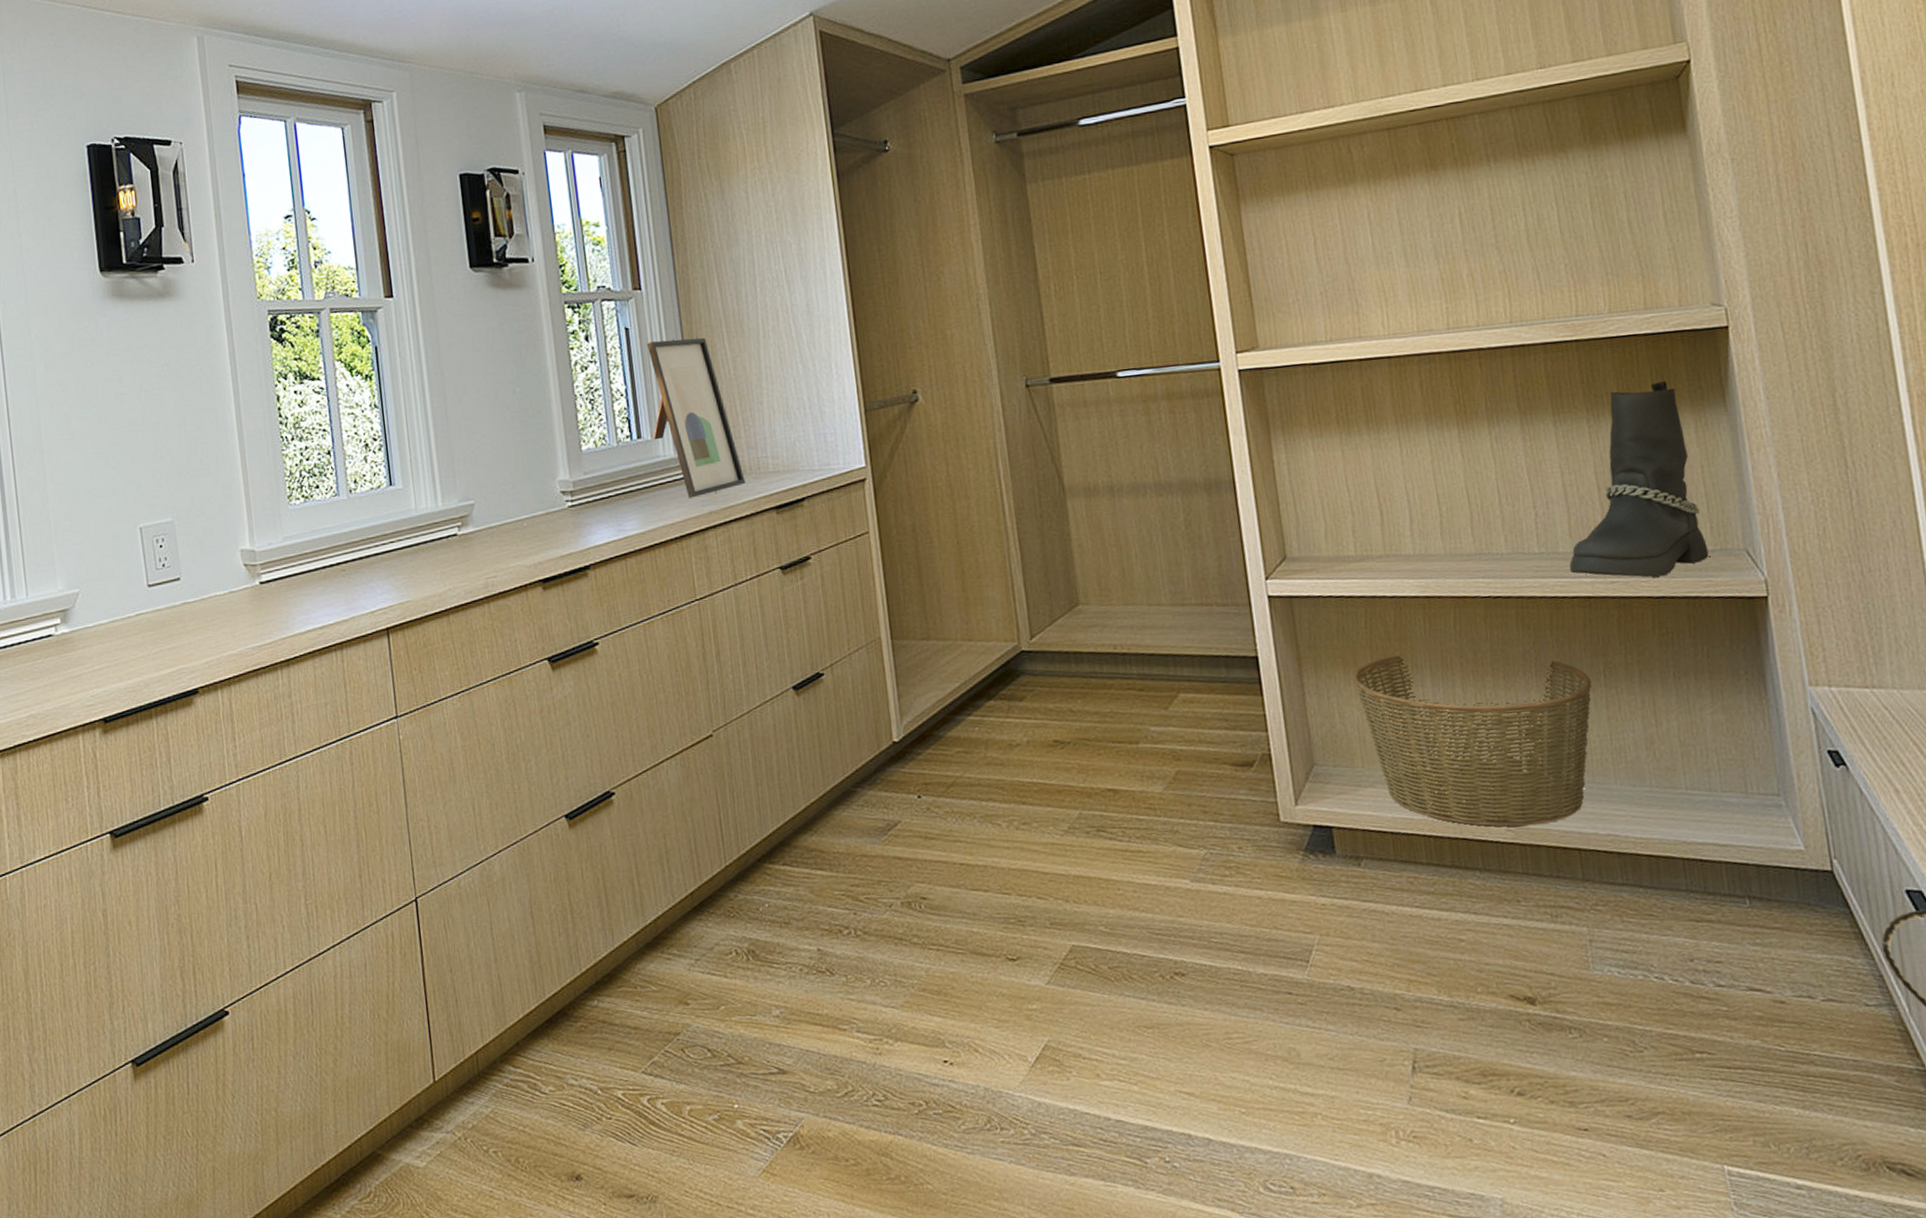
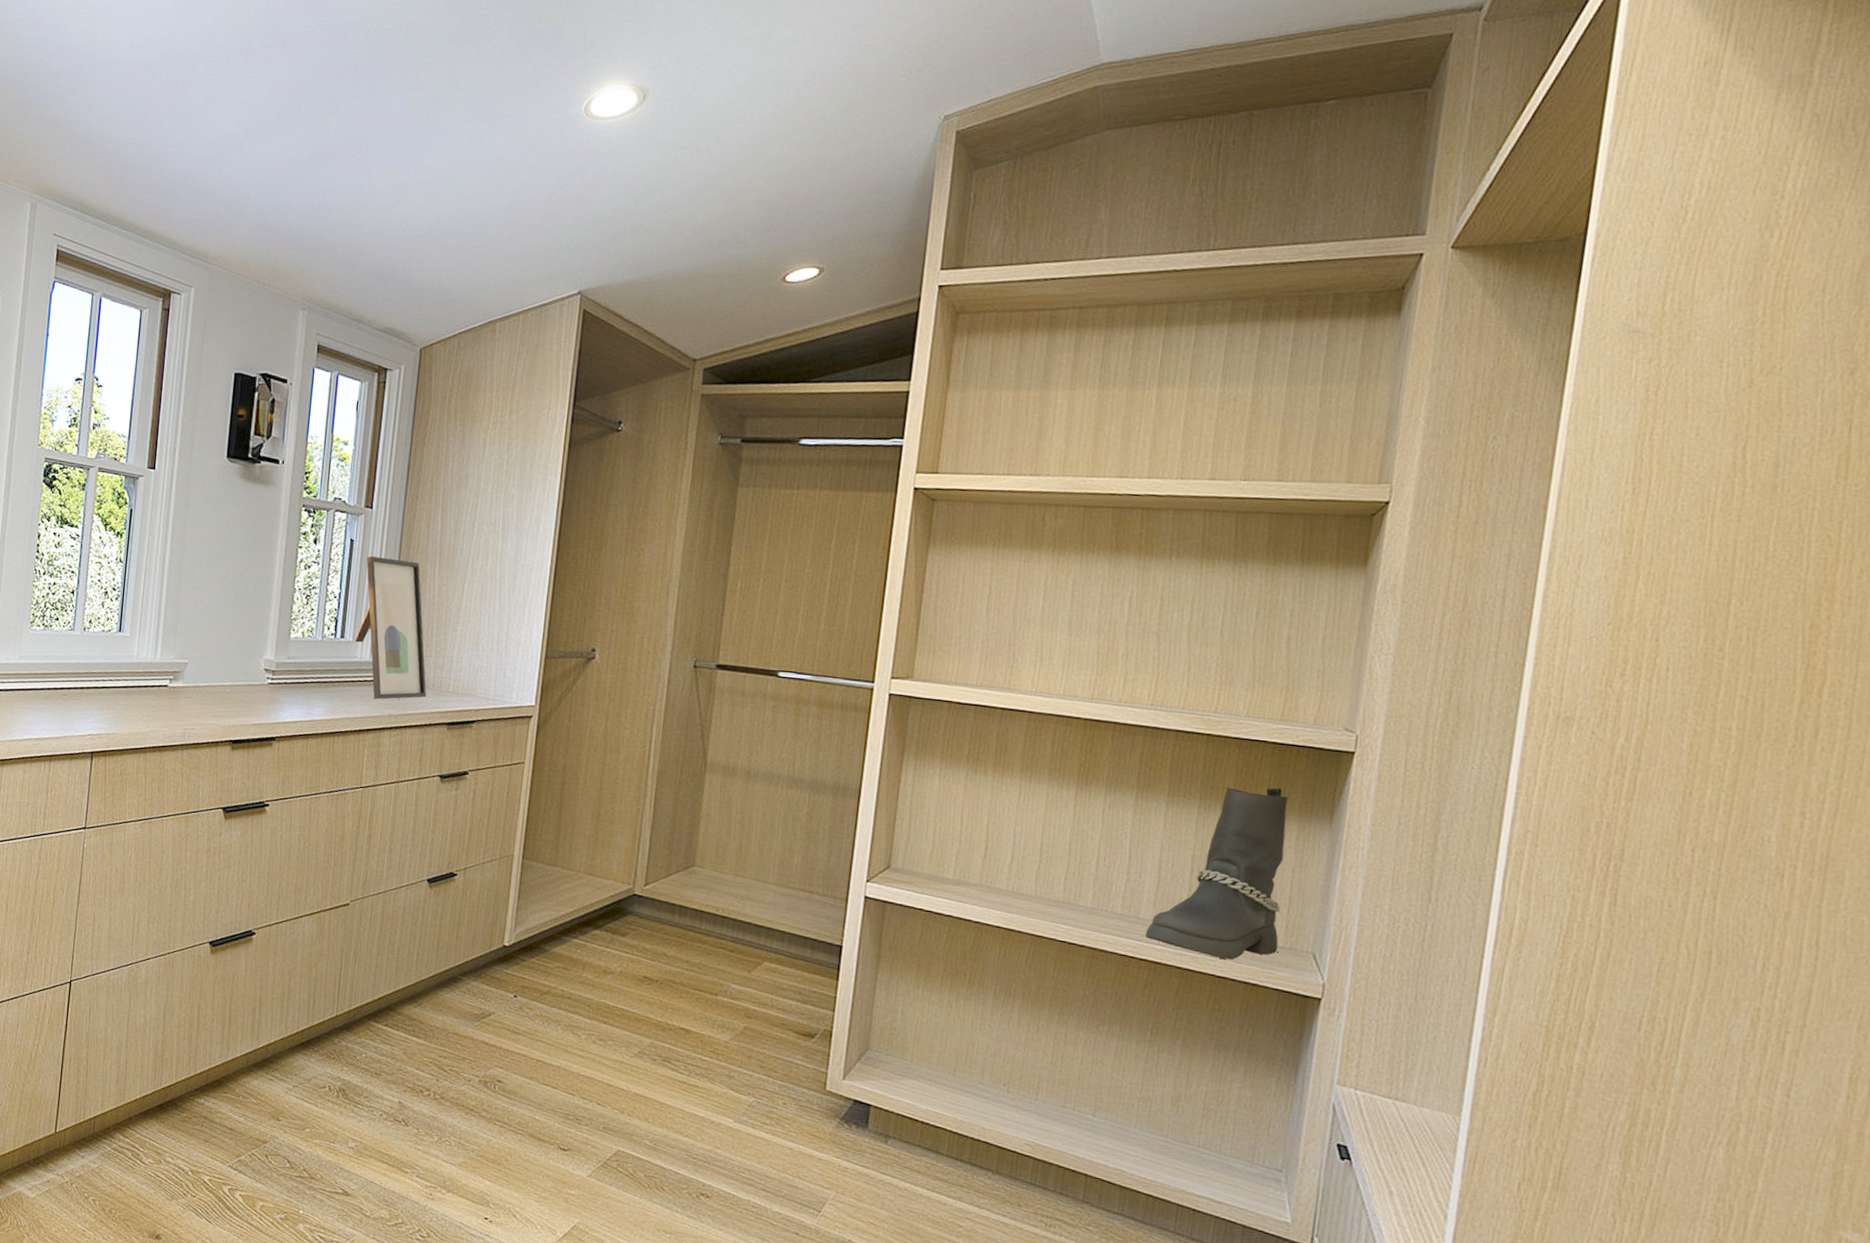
basket: present [1352,654,1592,827] -> none [922,972,1138,1147]

